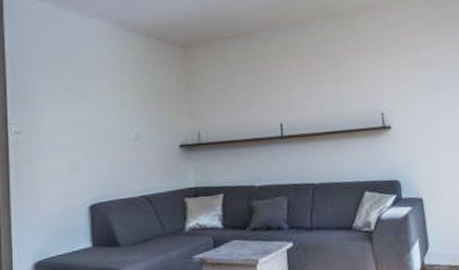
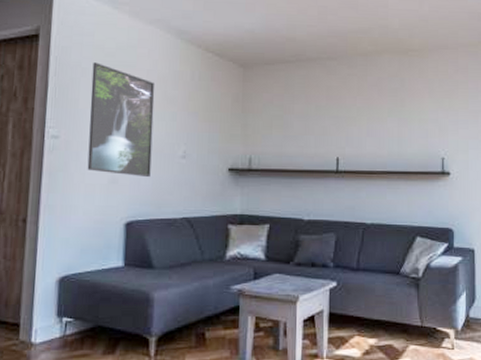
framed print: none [45,59,108,162] -> present [87,62,155,178]

